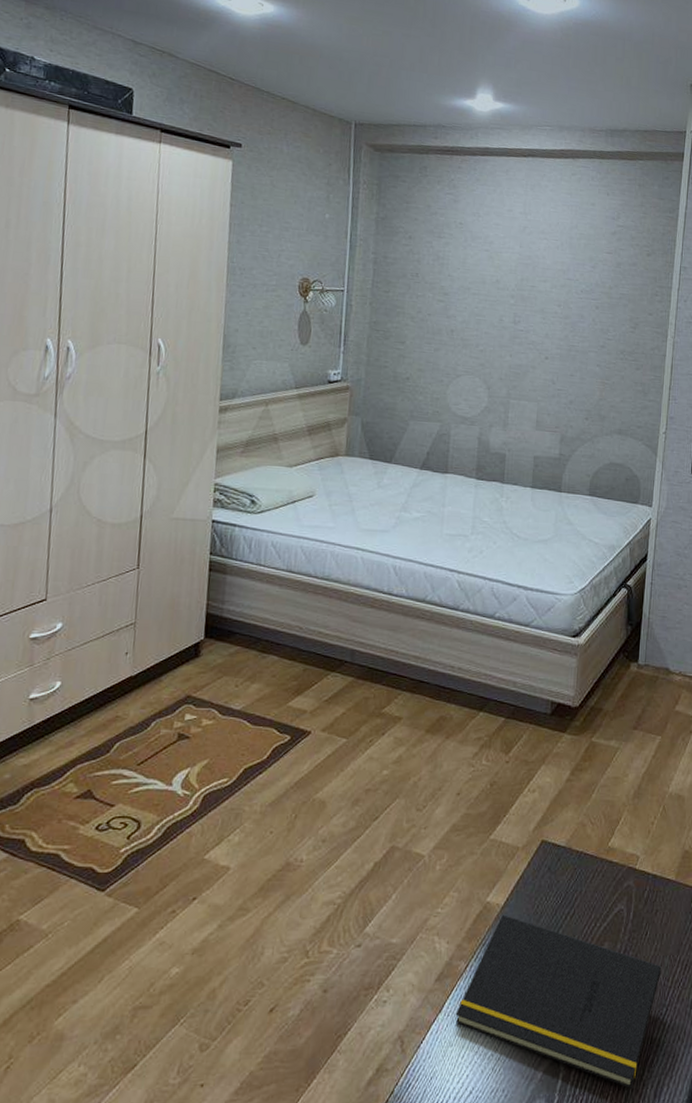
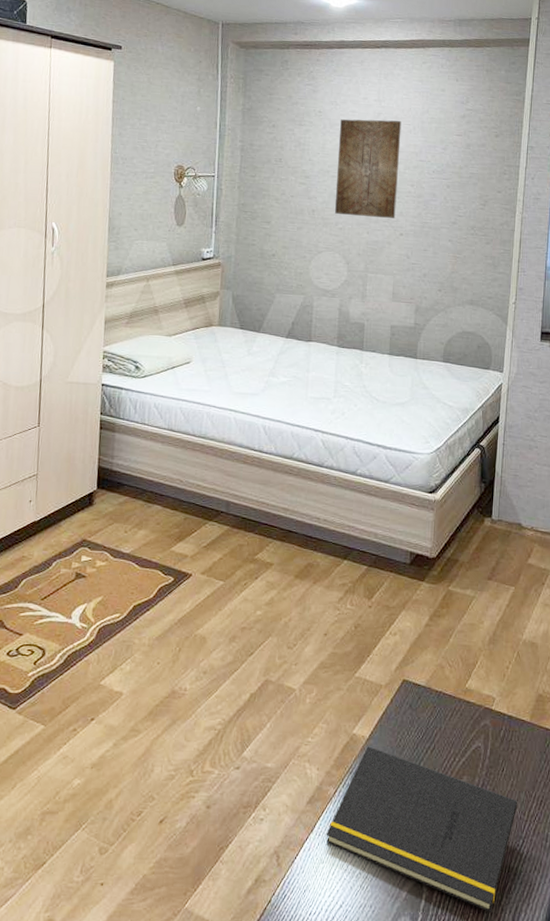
wall art: none [476,232,549,341] -> present [335,119,402,218]

